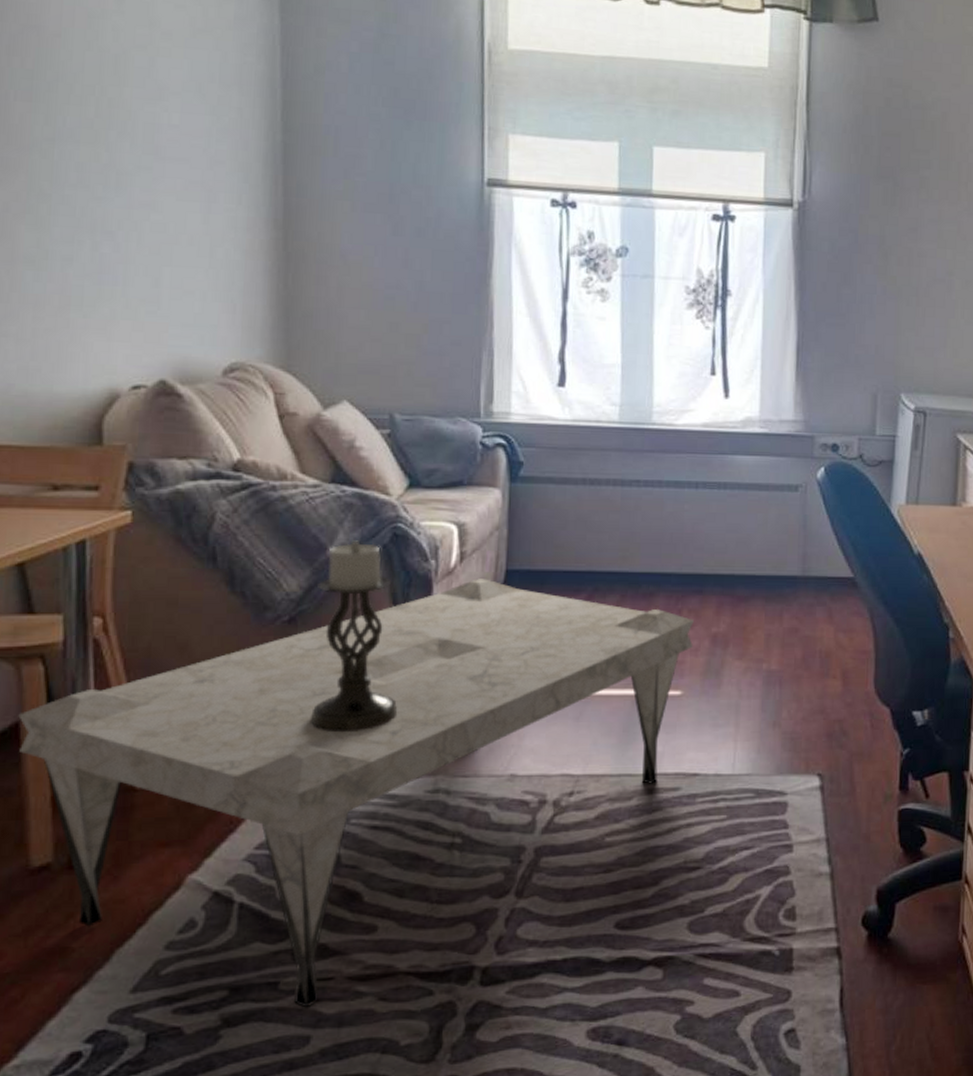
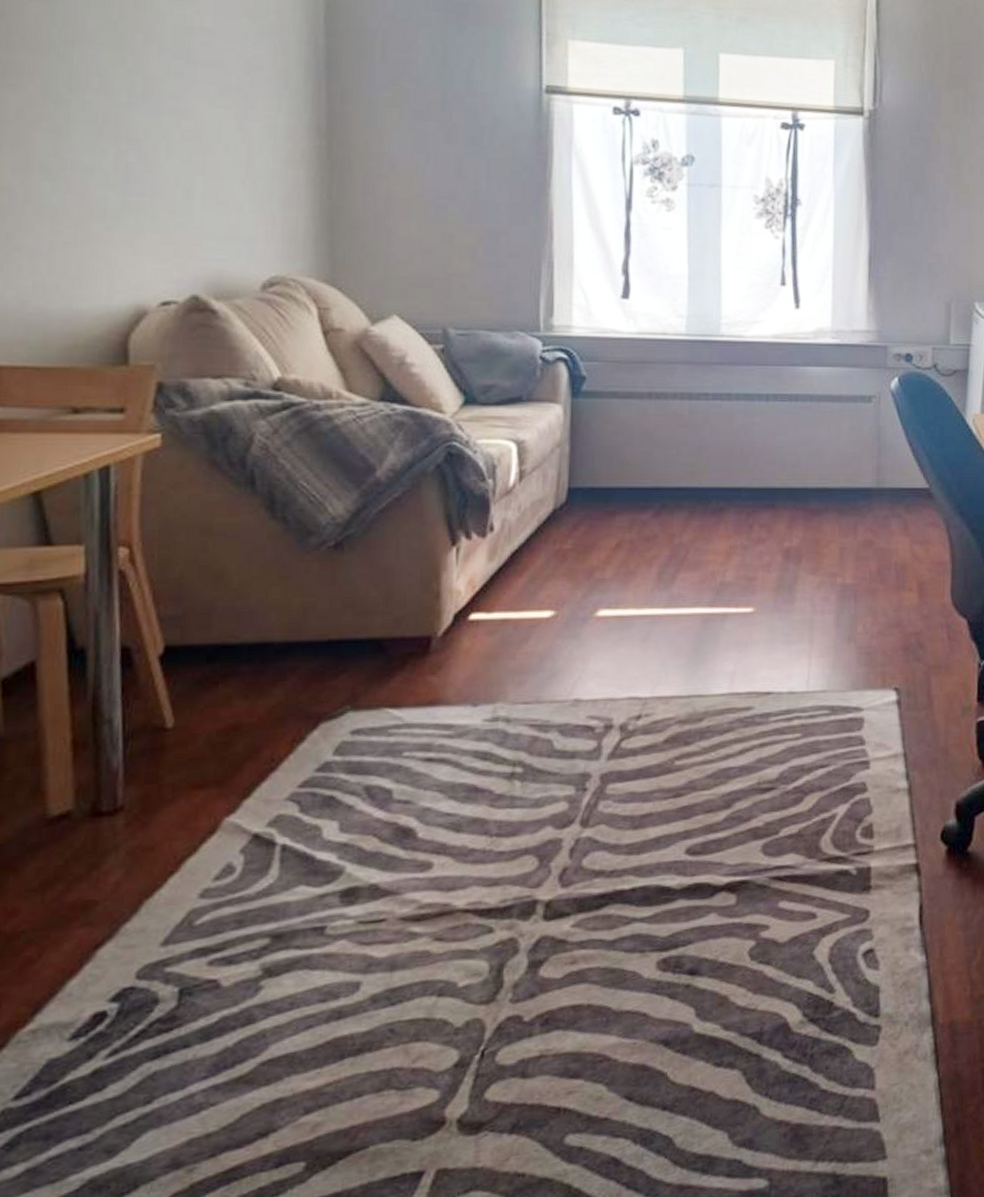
coffee table: present [18,579,694,1008] -> none [34,497,765,953]
candle holder: present [309,540,398,733] -> none [358,460,454,662]

